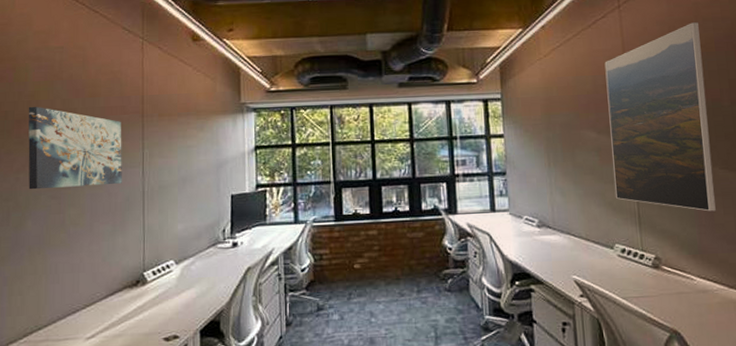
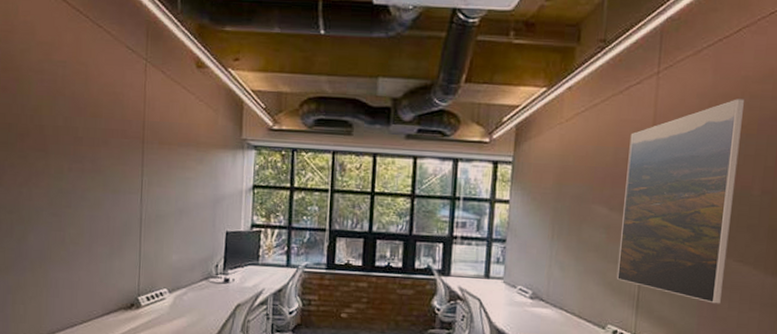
wall art: present [28,106,122,190] -> none [31,120,122,208]

